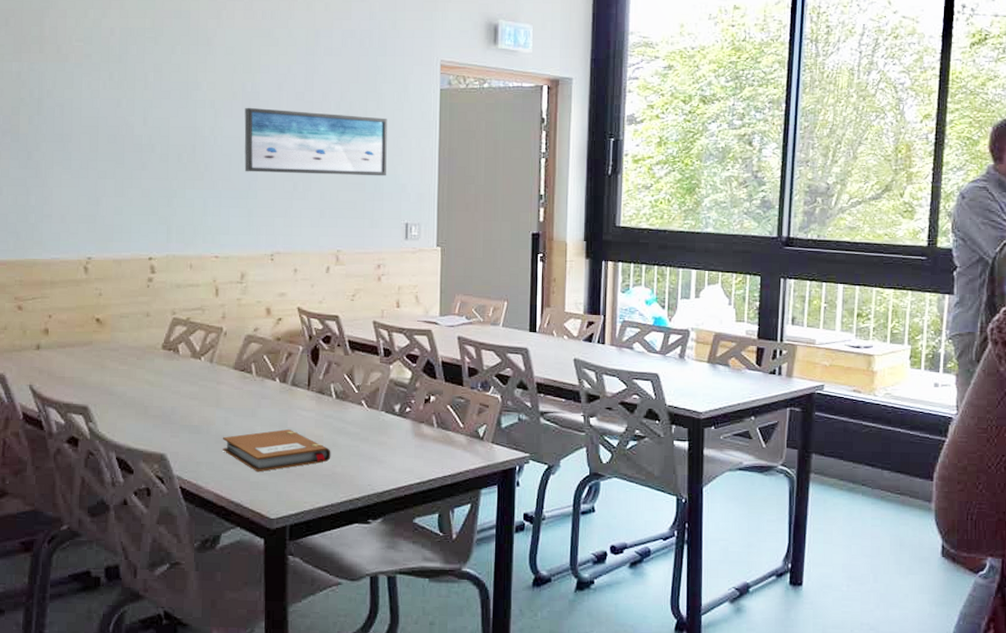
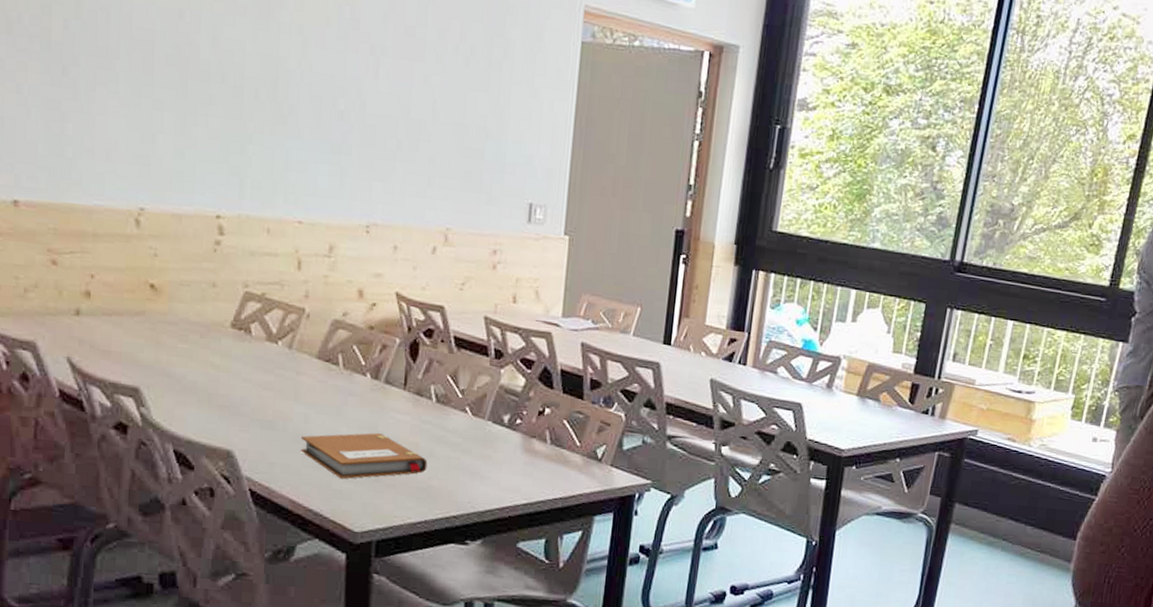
wall art: present [244,107,387,176] -> none [338,38,516,144]

